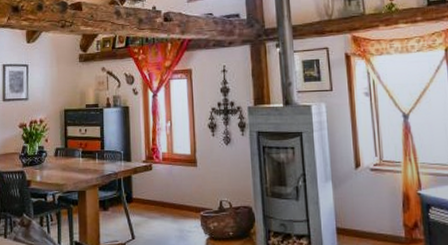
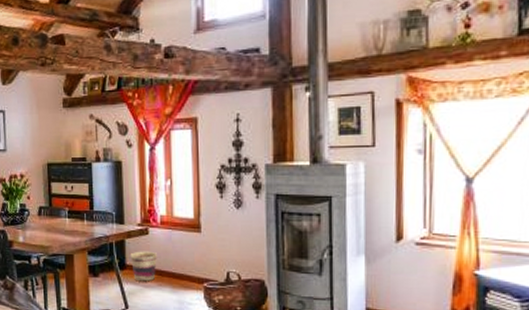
basket: none [136,185,160,213] -> present [130,251,157,282]

